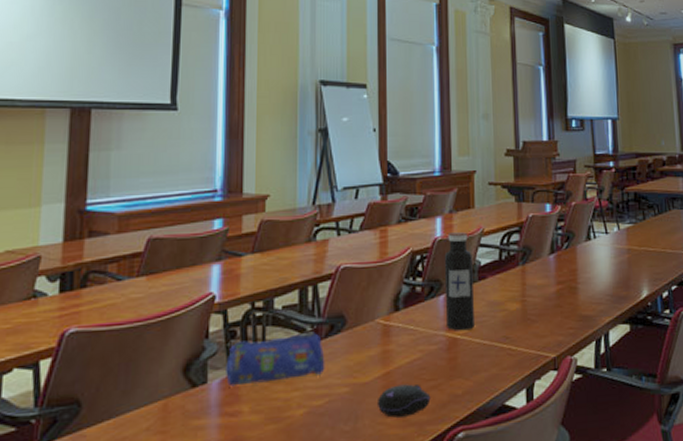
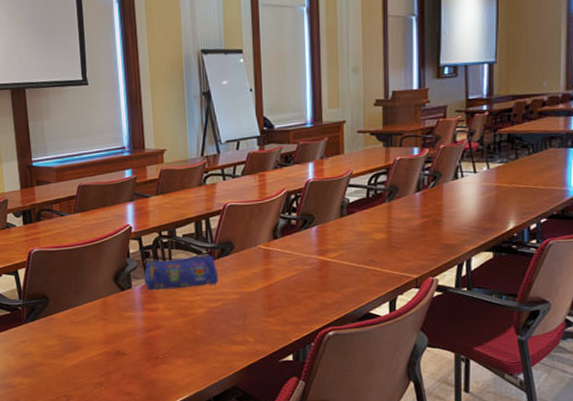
computer mouse: present [376,384,431,418] -> none [261,294,305,318]
water bottle: present [444,232,474,331] -> none [316,175,343,255]

